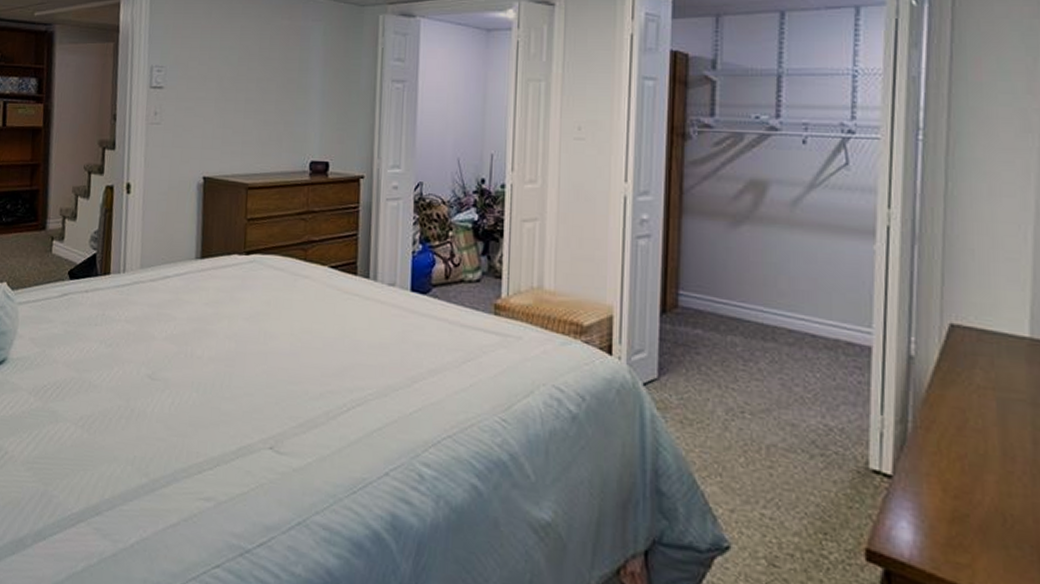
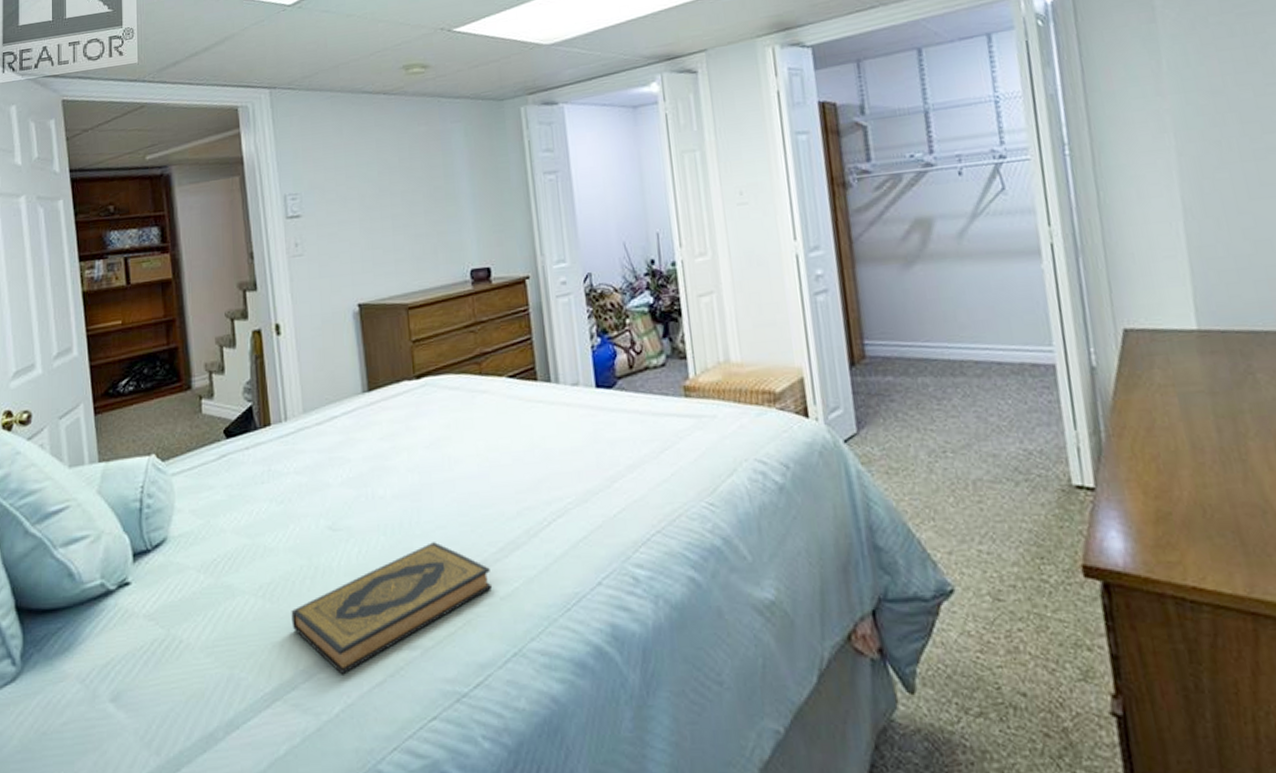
hardback book: none [104,407,288,511] -> present [291,542,493,675]

